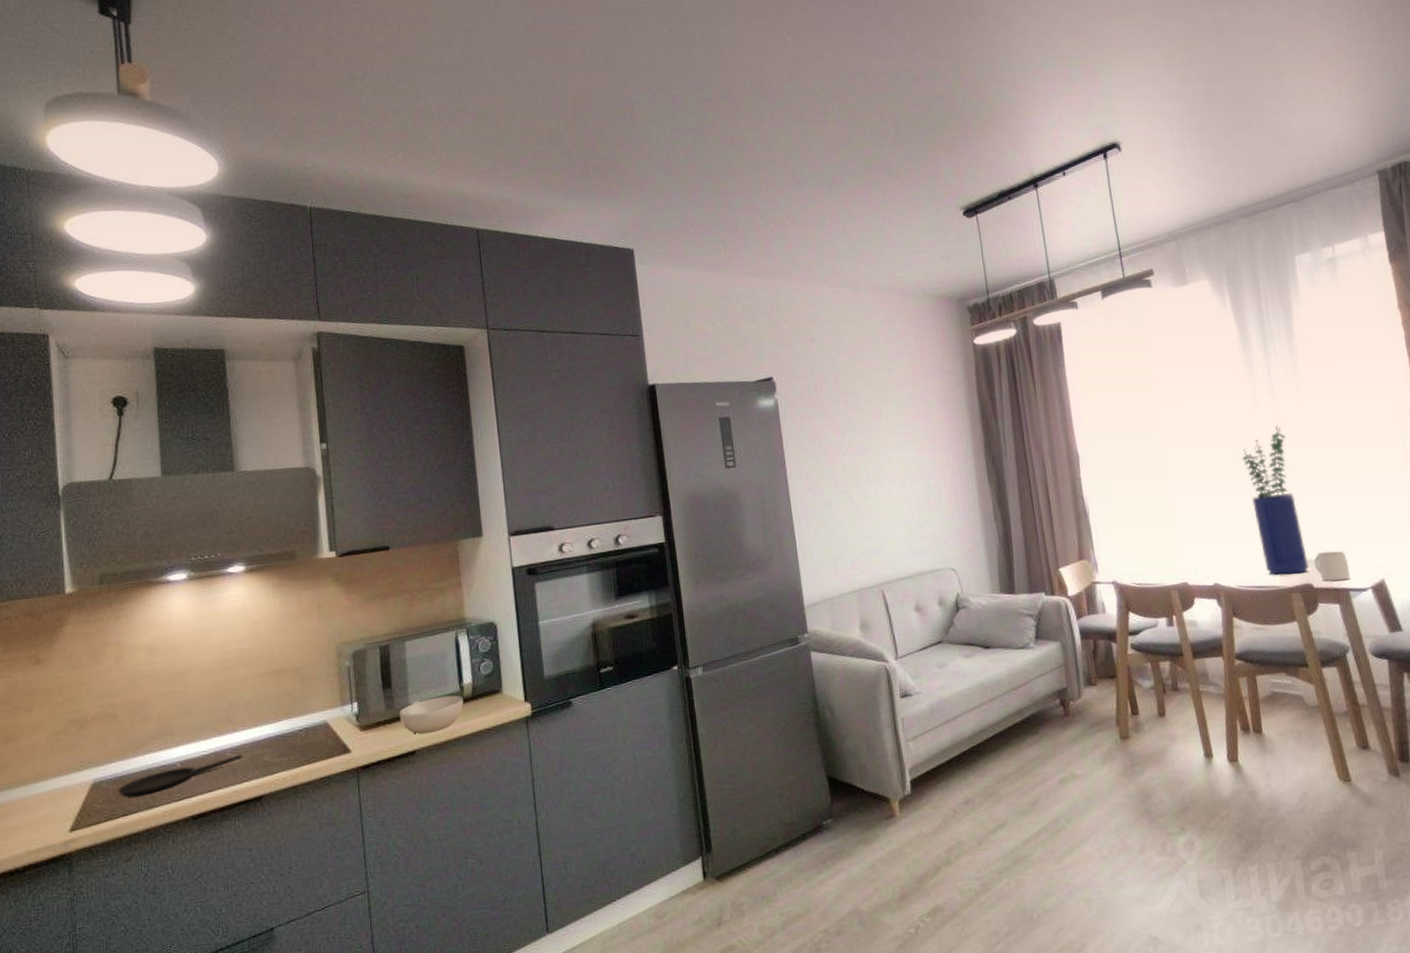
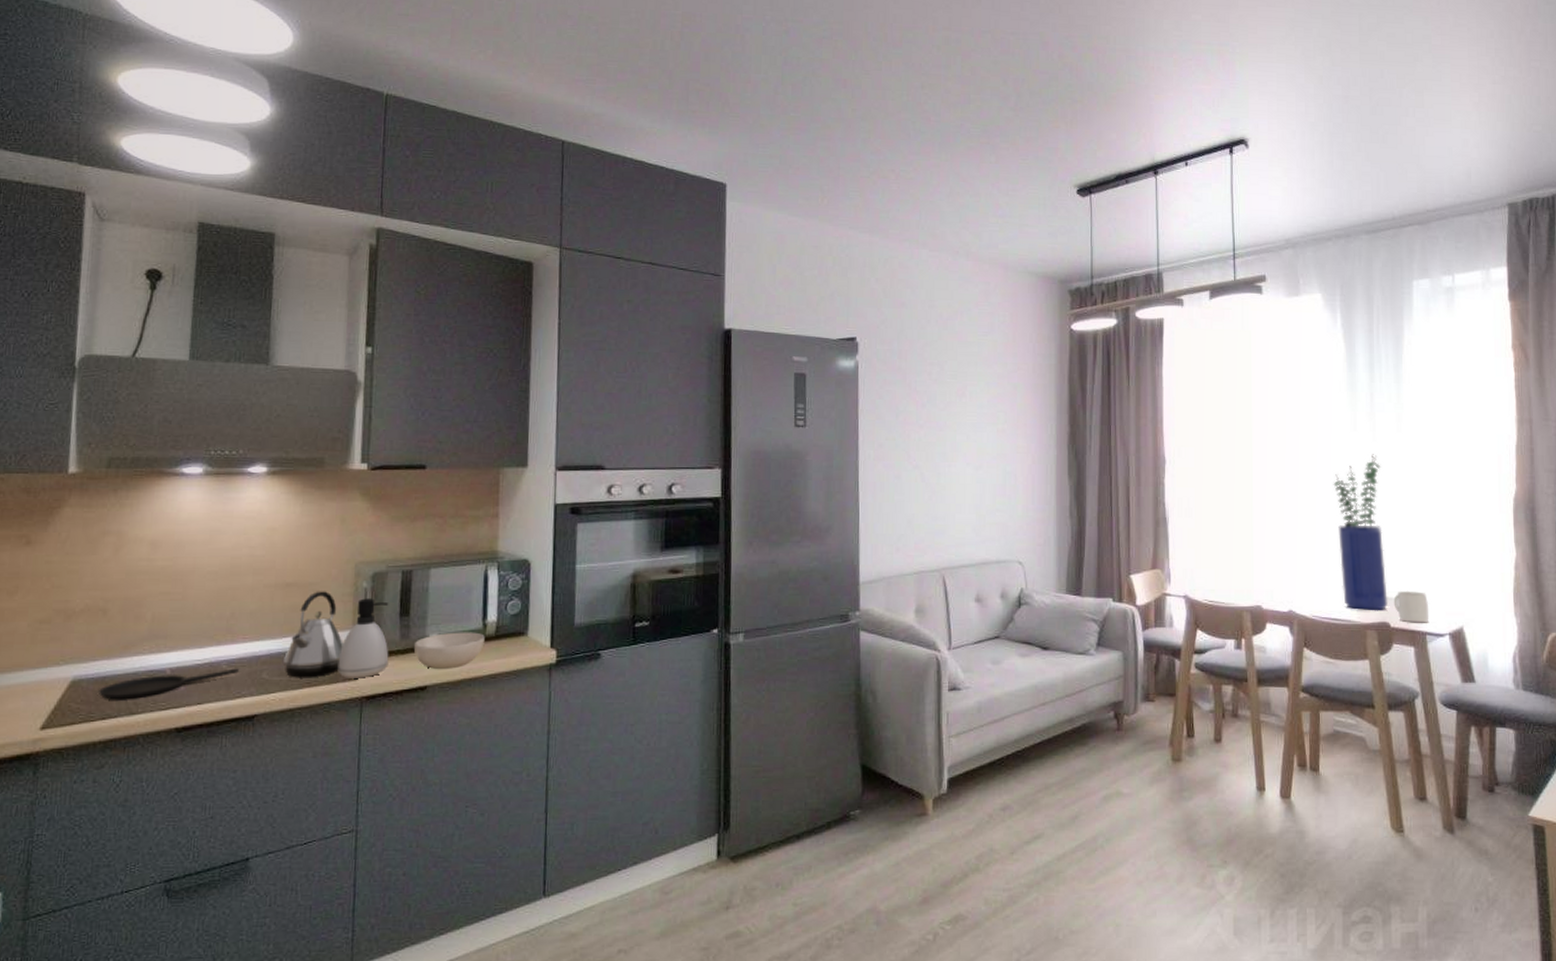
kettle: none [281,673,335,757] -> present [282,591,343,678]
soap dispenser: none [331,675,378,753] -> present [337,598,389,680]

